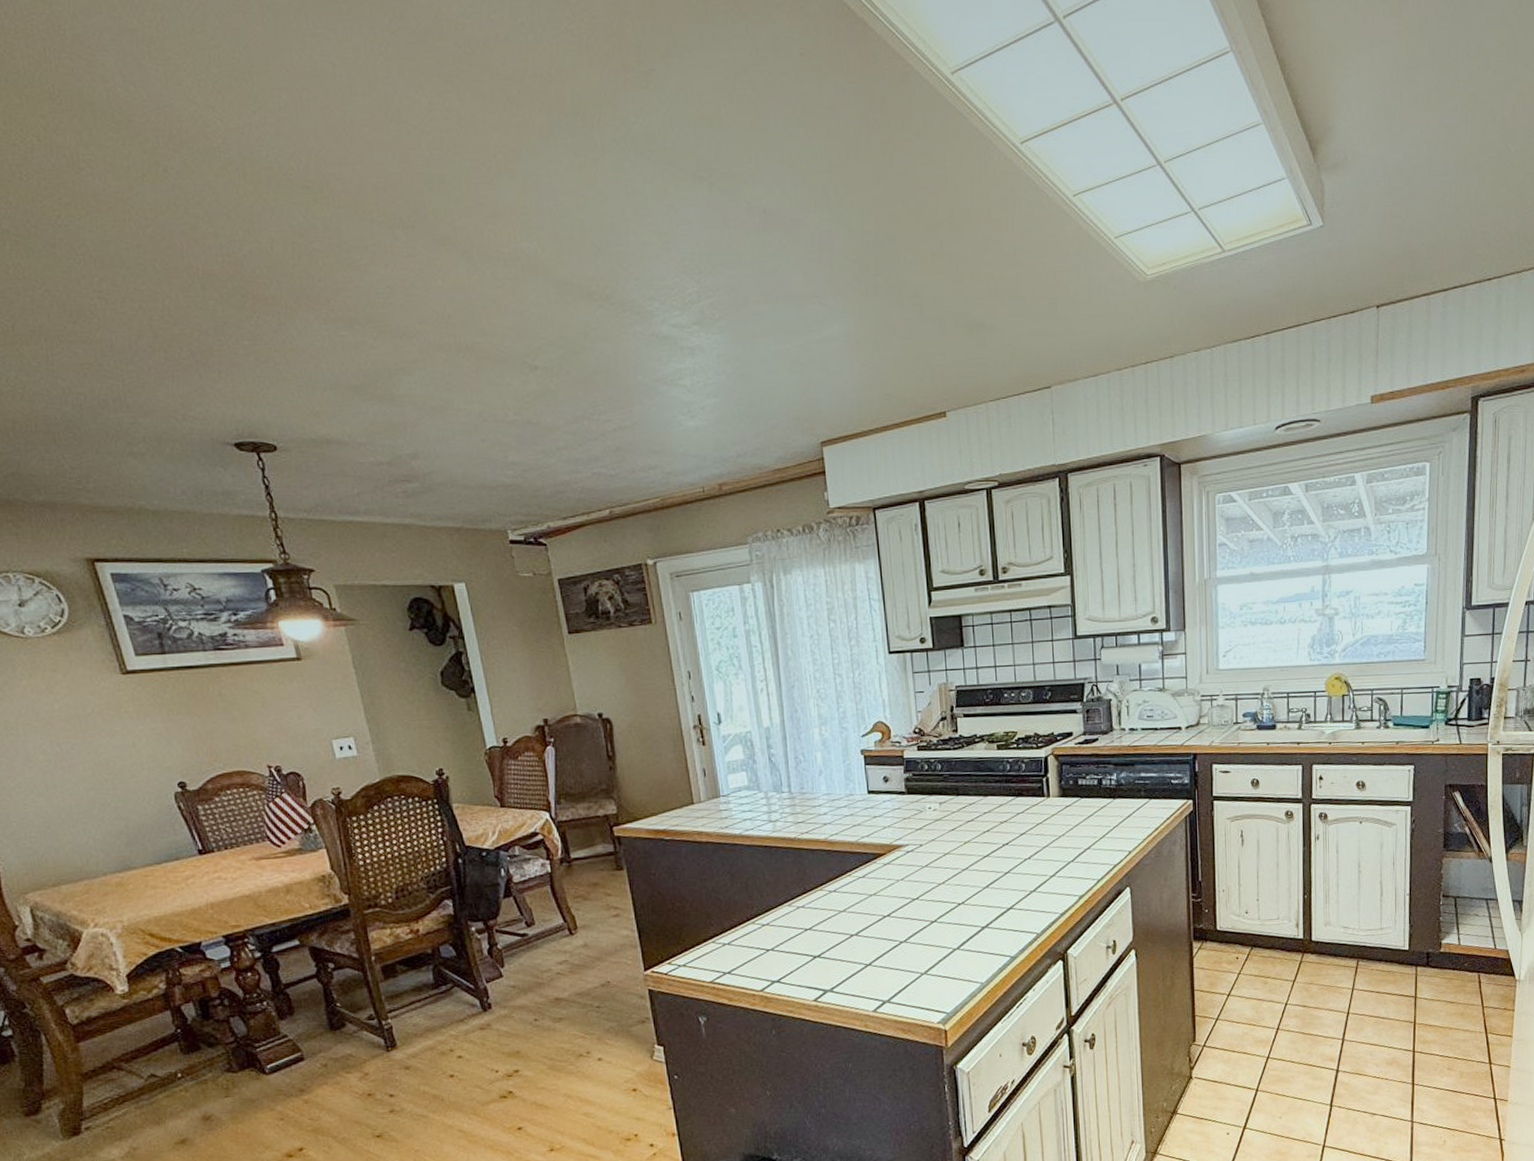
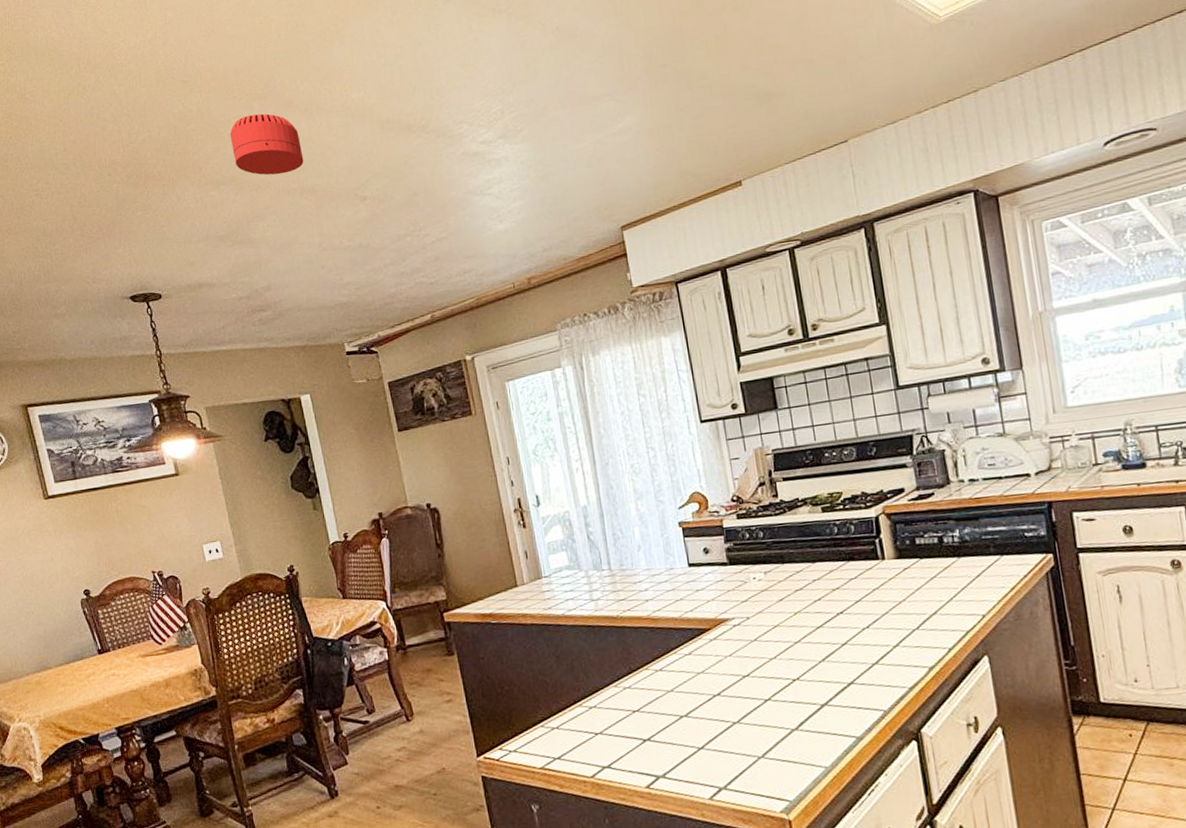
smoke detector: none [366,244,462,324] -> present [229,113,304,176]

